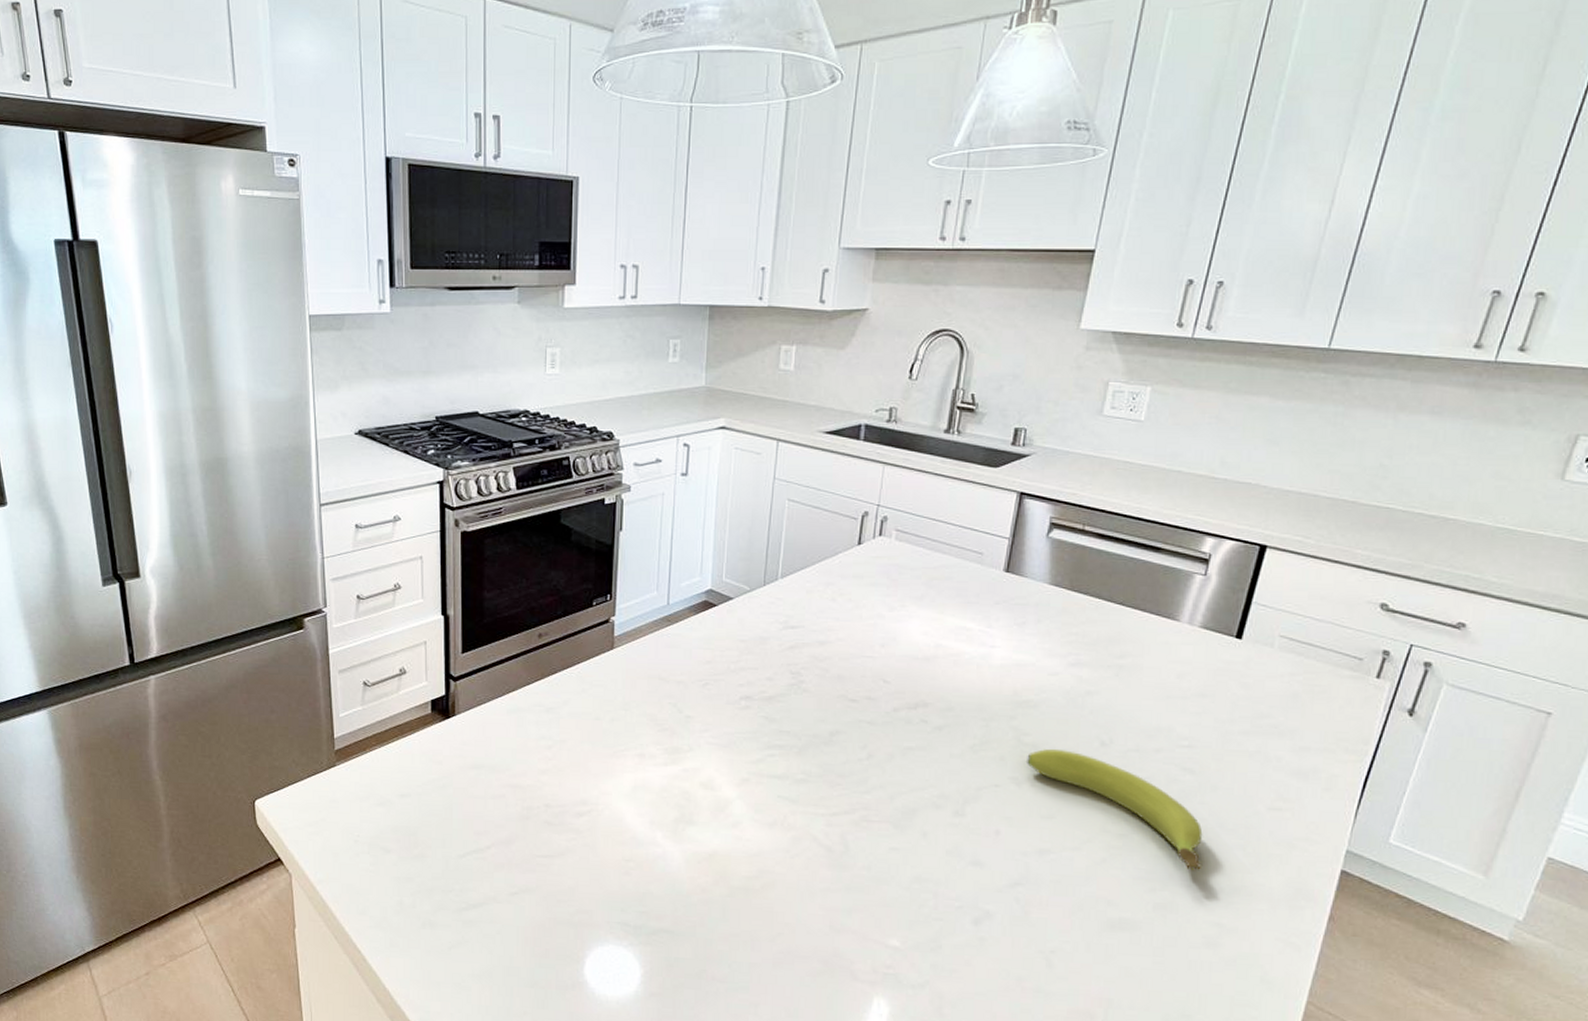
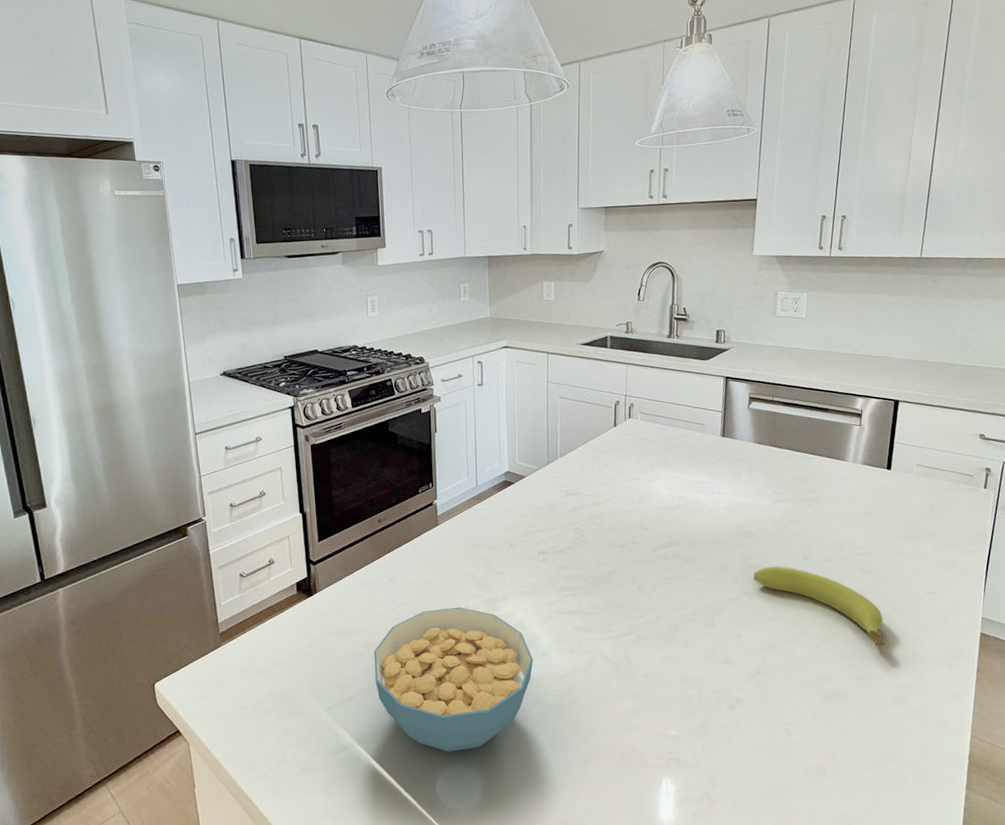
cereal bowl: none [519,752,721,928] -> present [373,606,533,752]

